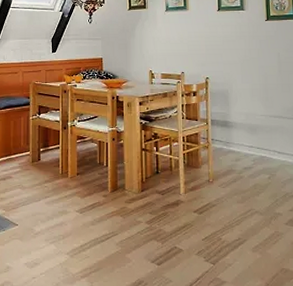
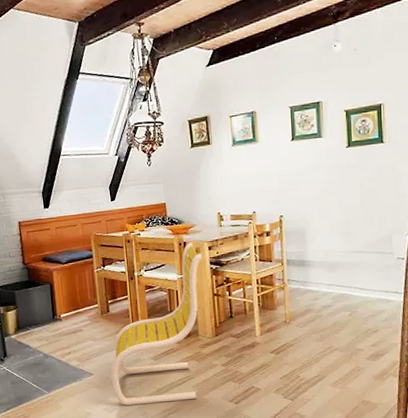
lounge chair: none [36,97,132,261] -> present [111,242,202,405]

